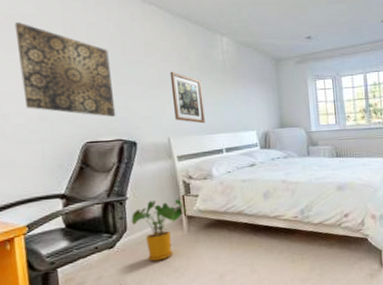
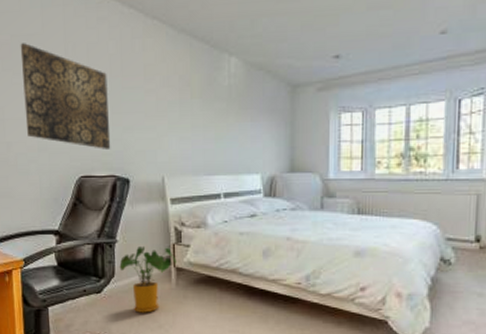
wall art: present [170,71,205,124] -> none [169,98,203,162]

